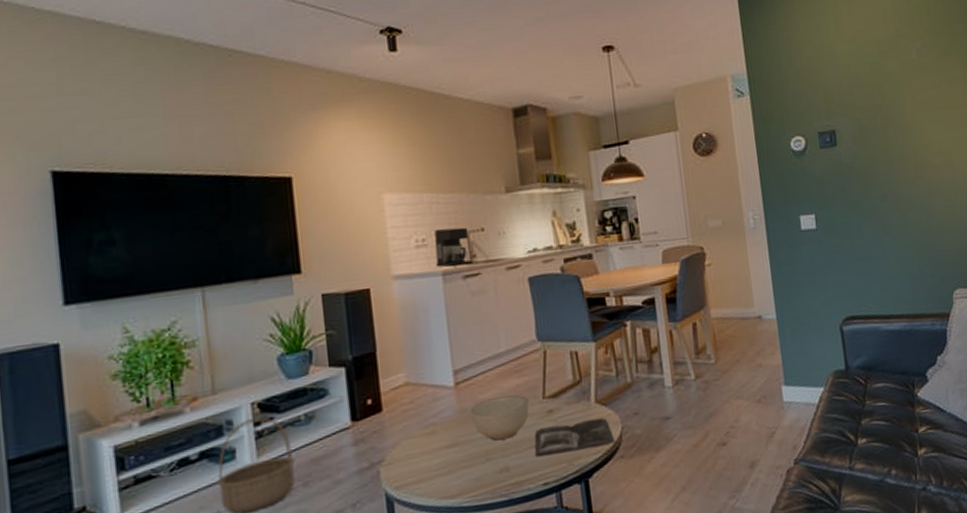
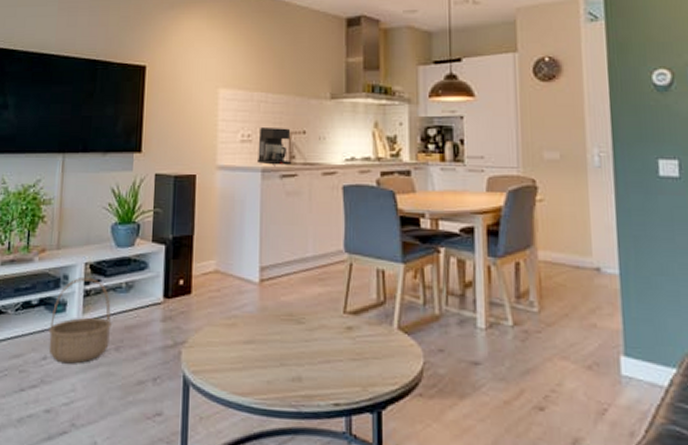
bowl: present [470,395,529,441] -> none [271,302,329,347]
magazine: present [534,418,615,458] -> none [329,344,415,377]

